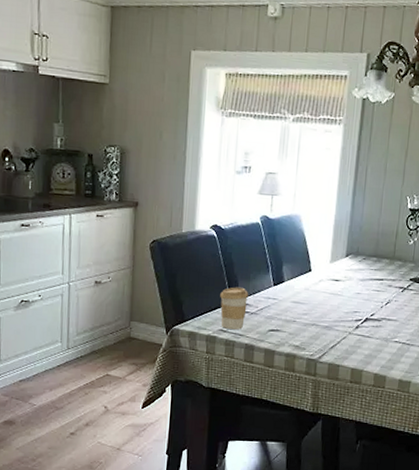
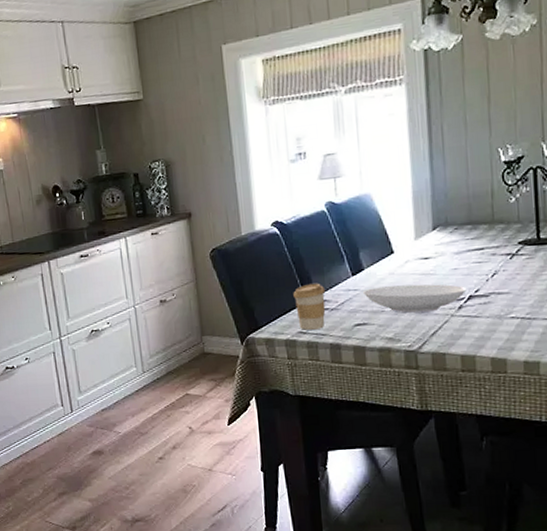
bowl: none [281,299,365,327] -> present [363,284,467,313]

